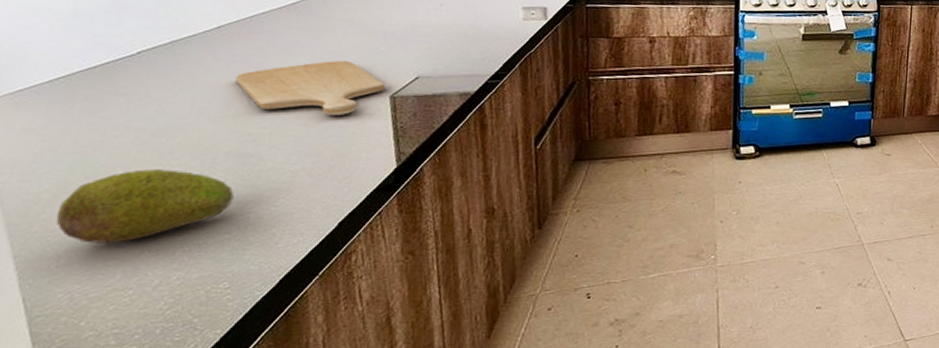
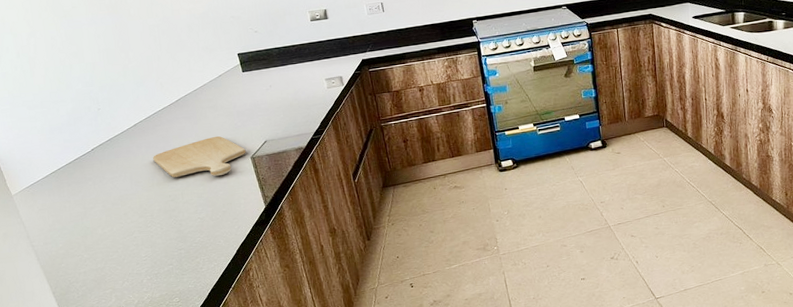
fruit: present [56,169,234,243] -> none [70,226,170,280]

